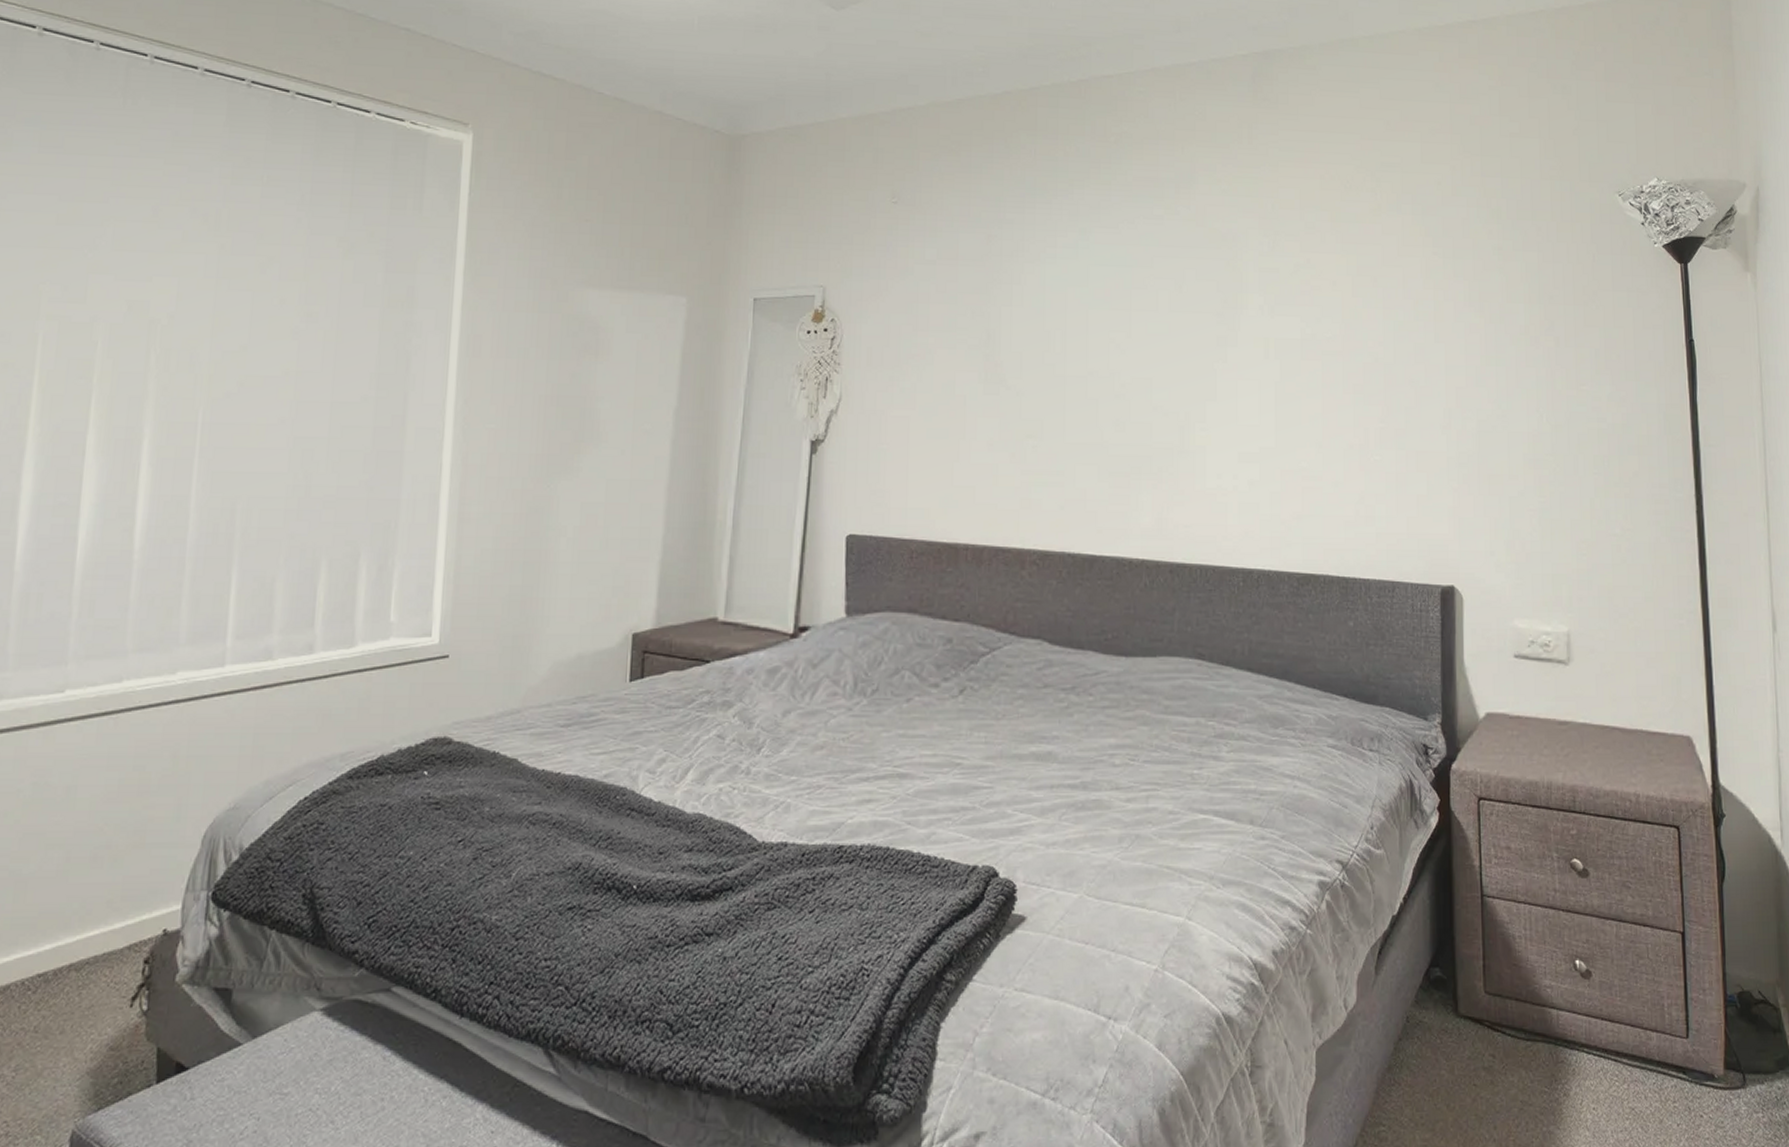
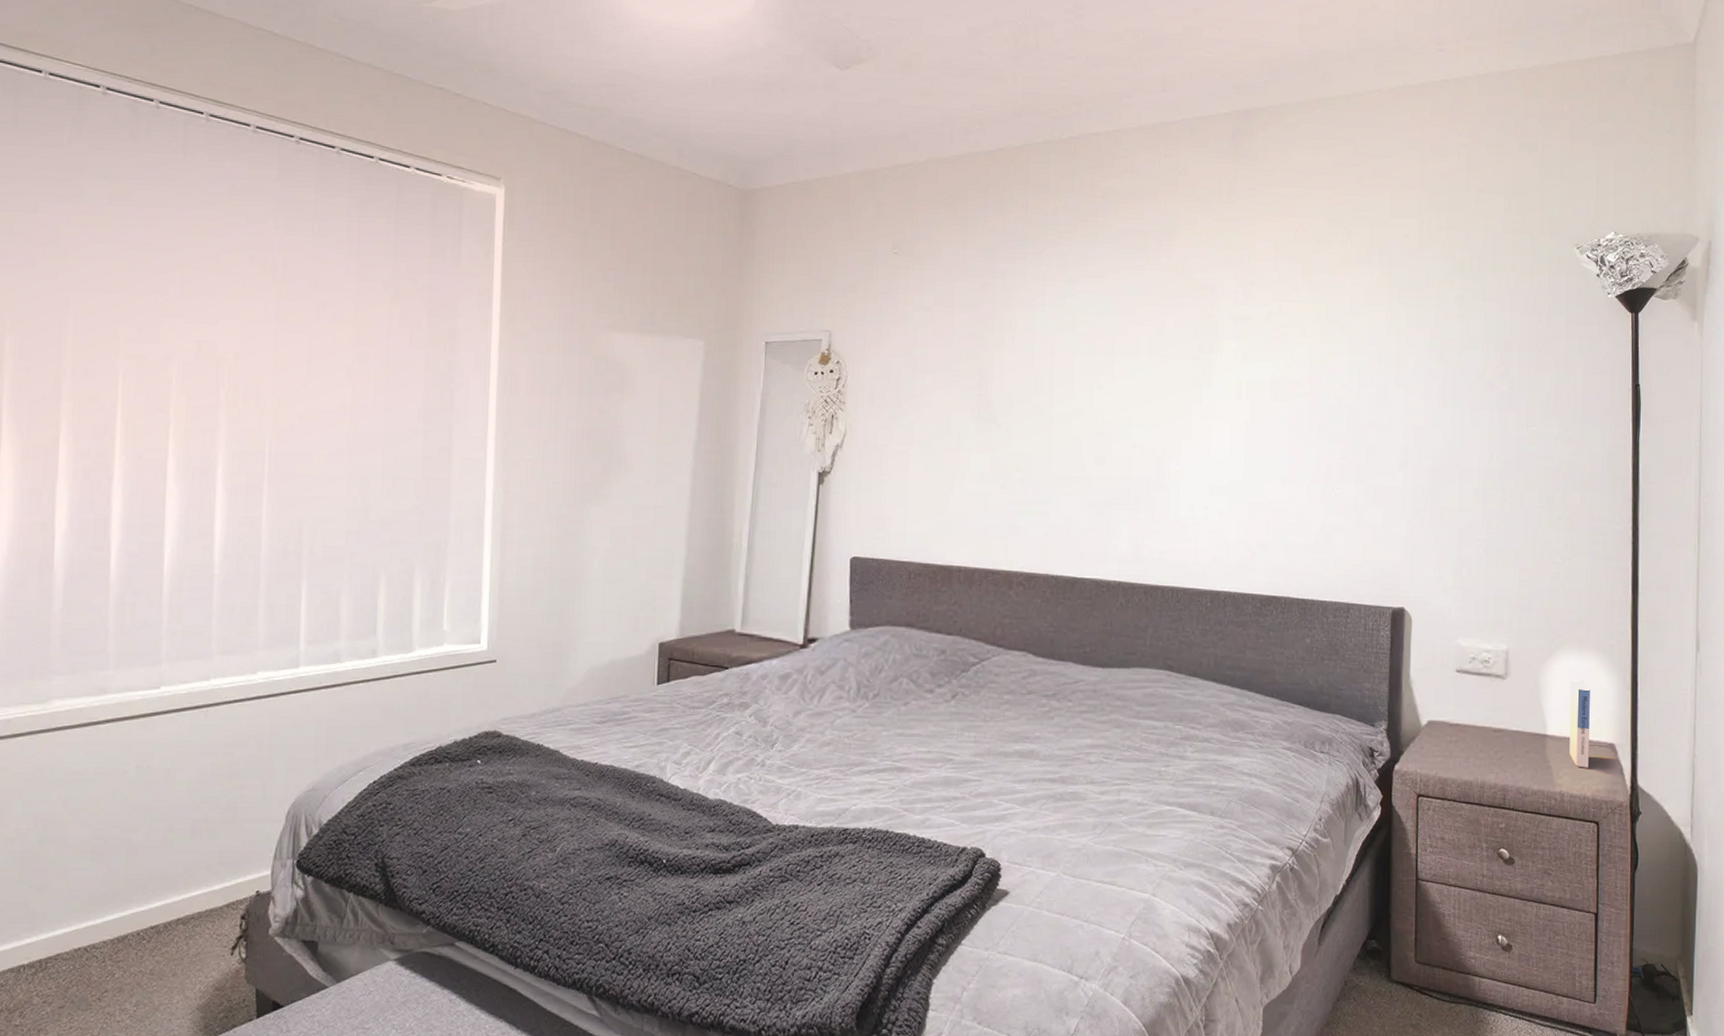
book: none [1639,666,1664,765] -> present [1569,680,1590,768]

